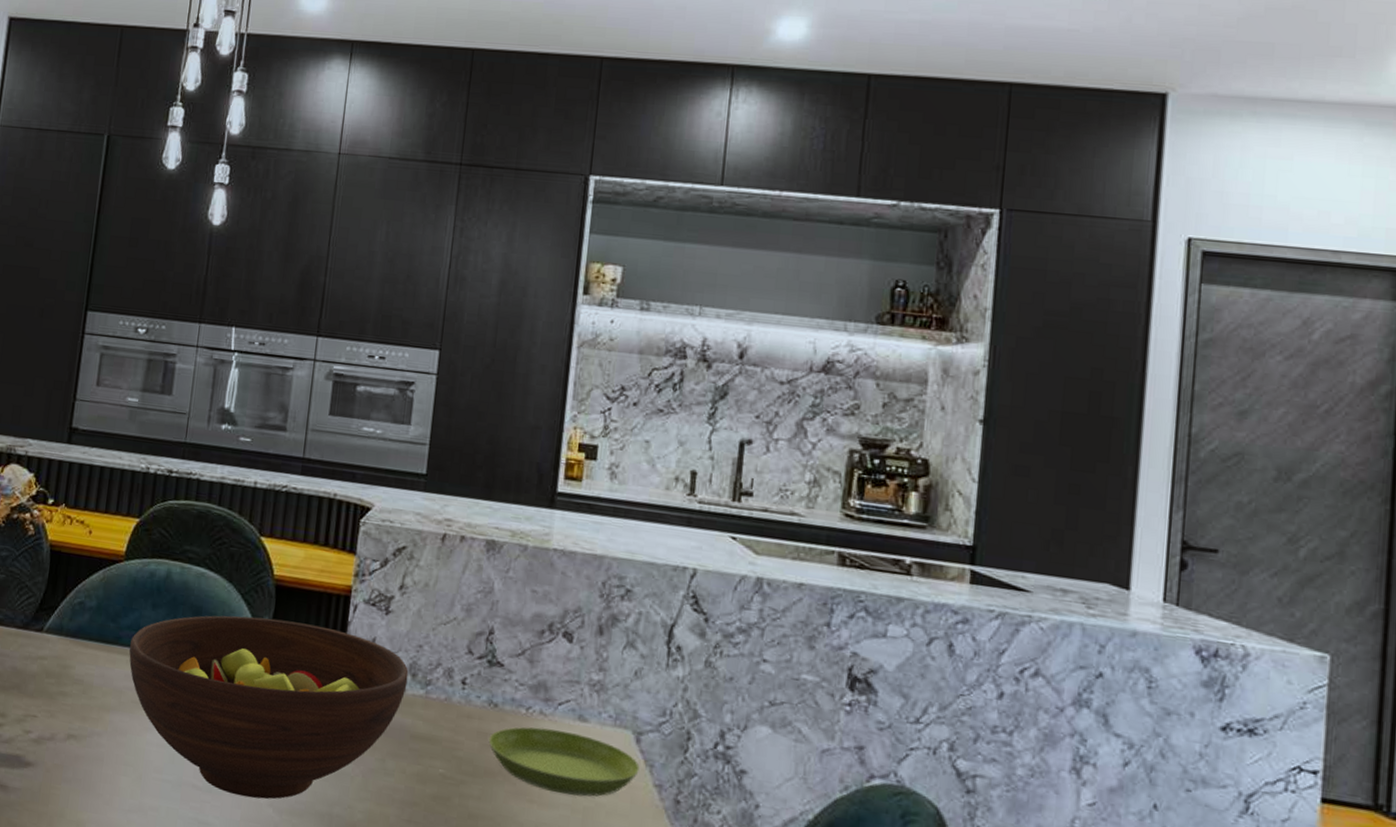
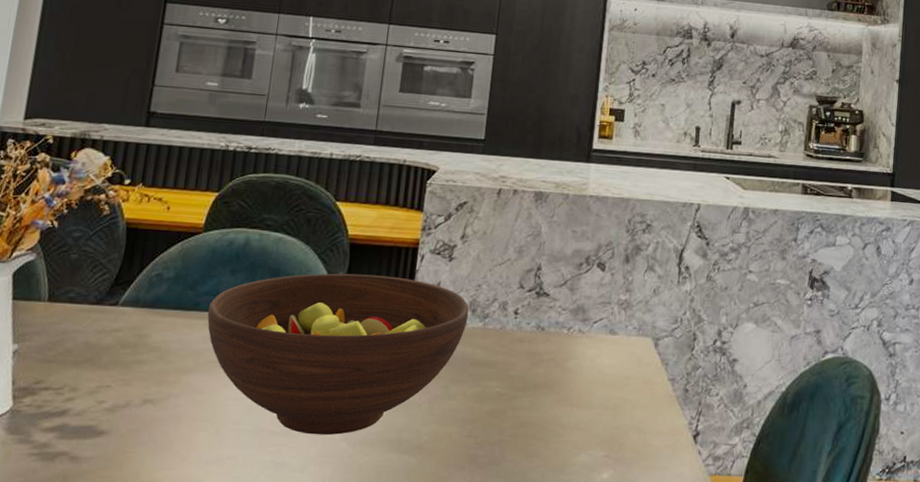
saucer: present [488,727,640,797] -> none [536,343,658,396]

